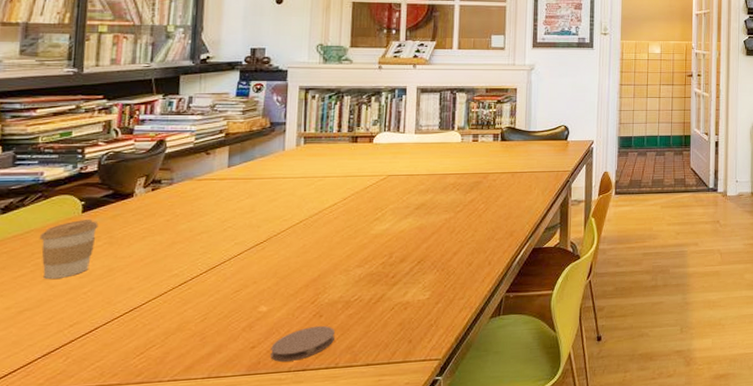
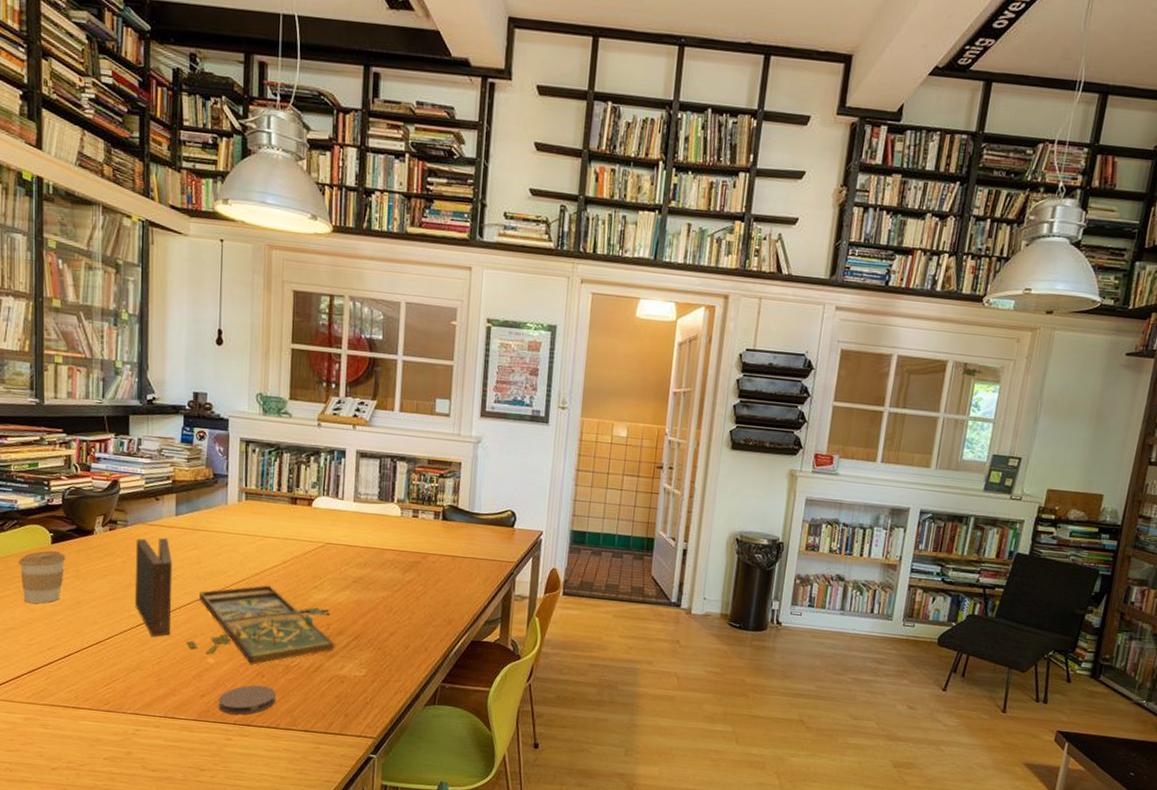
board game: none [177,190,397,306] -> present [134,537,334,665]

